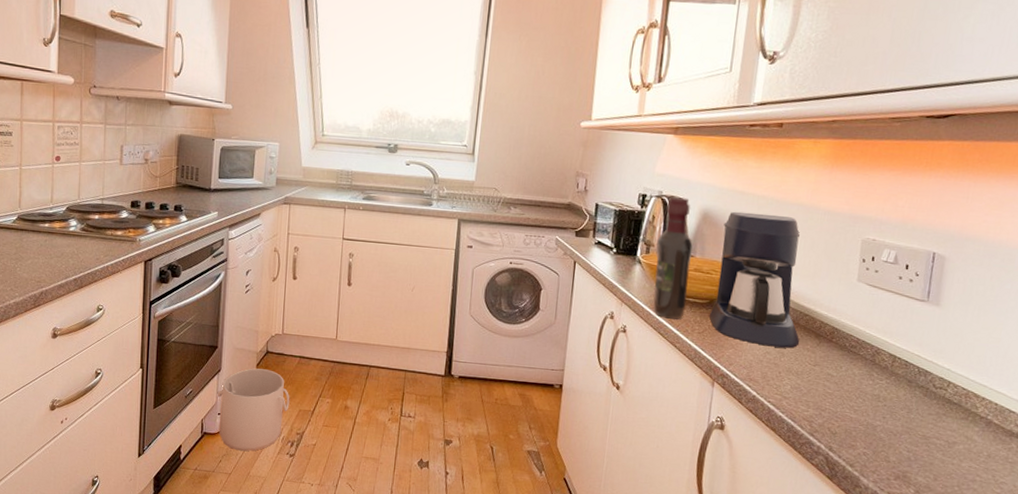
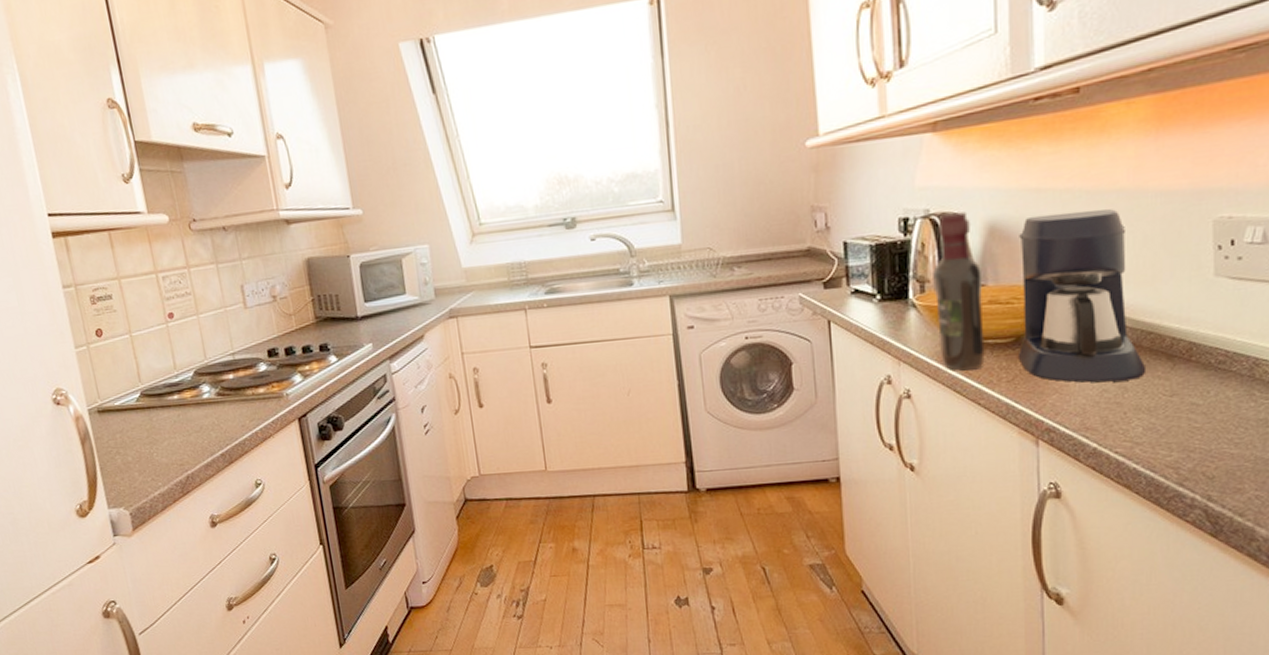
bucket: present [218,368,290,452] -> none [417,521,506,622]

